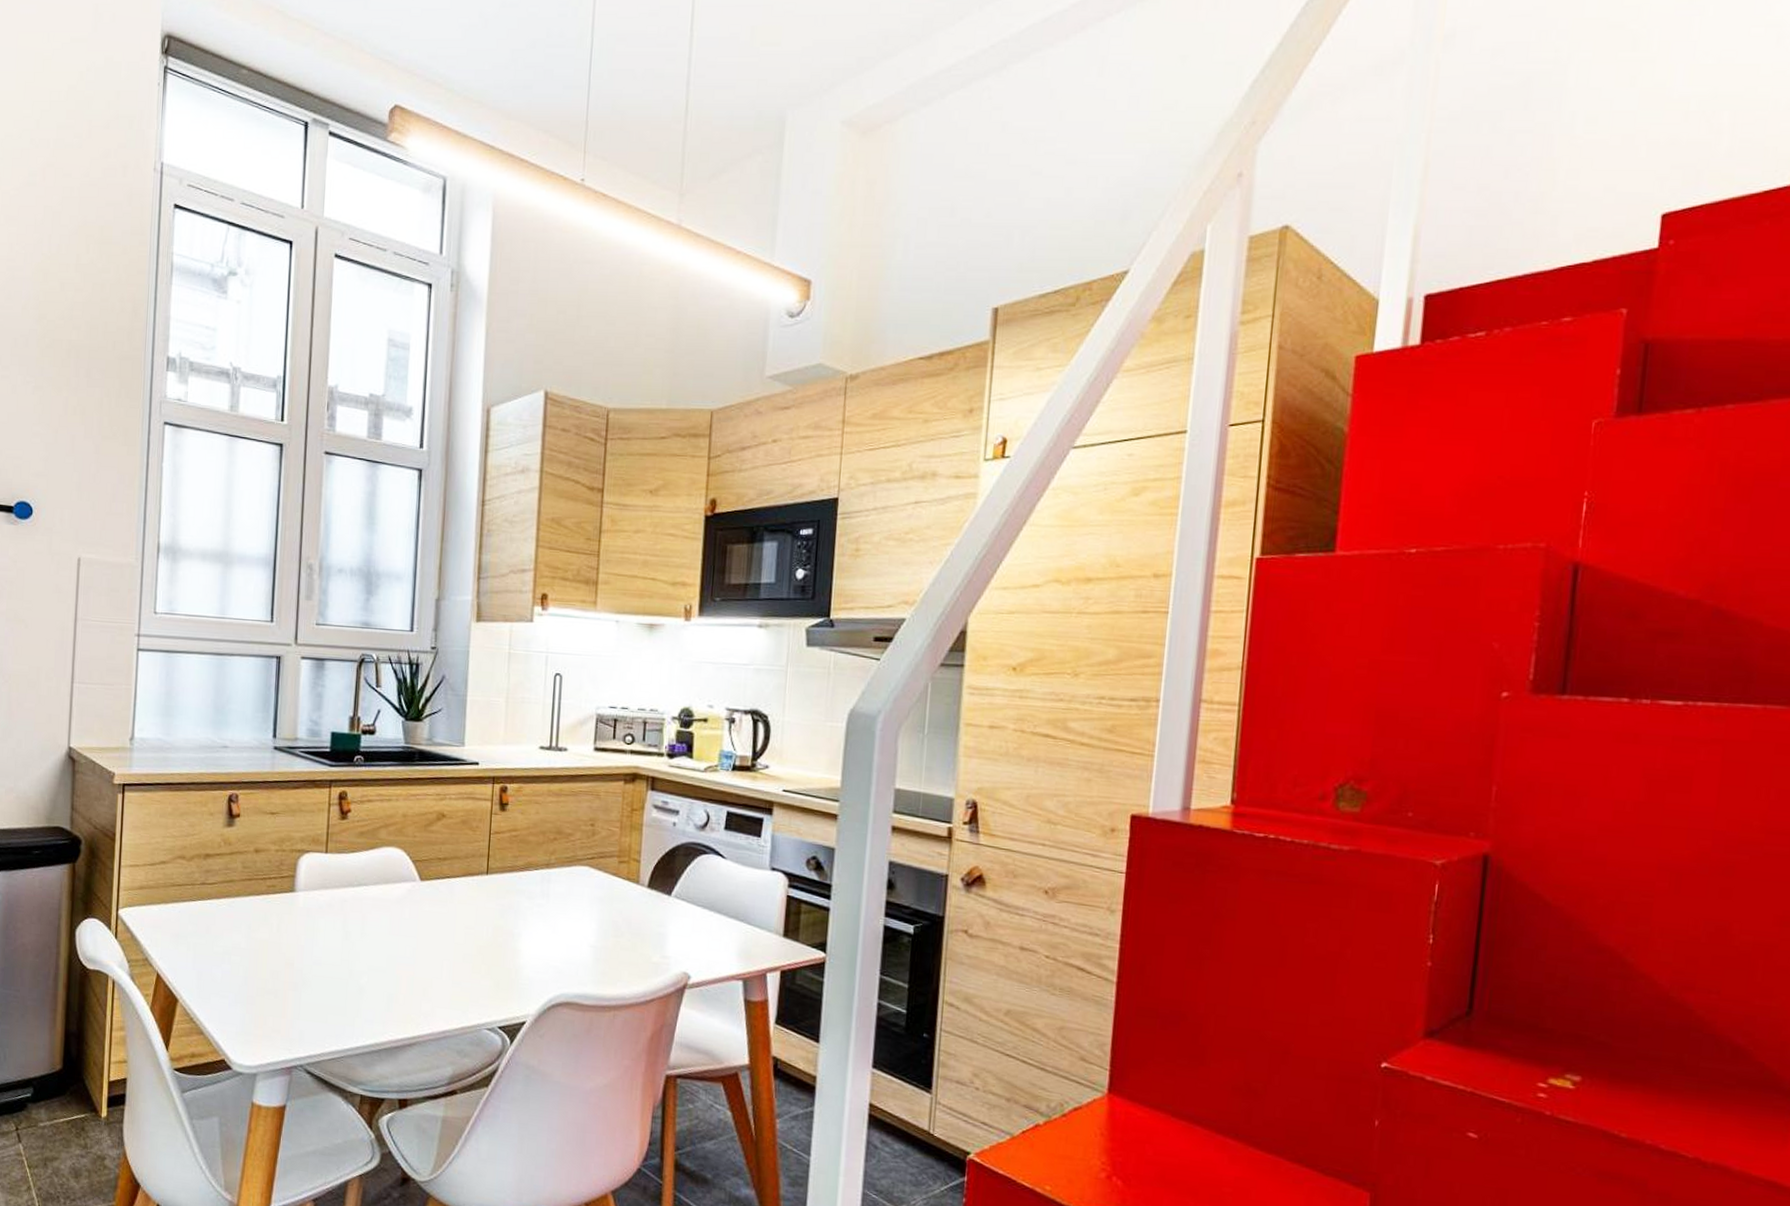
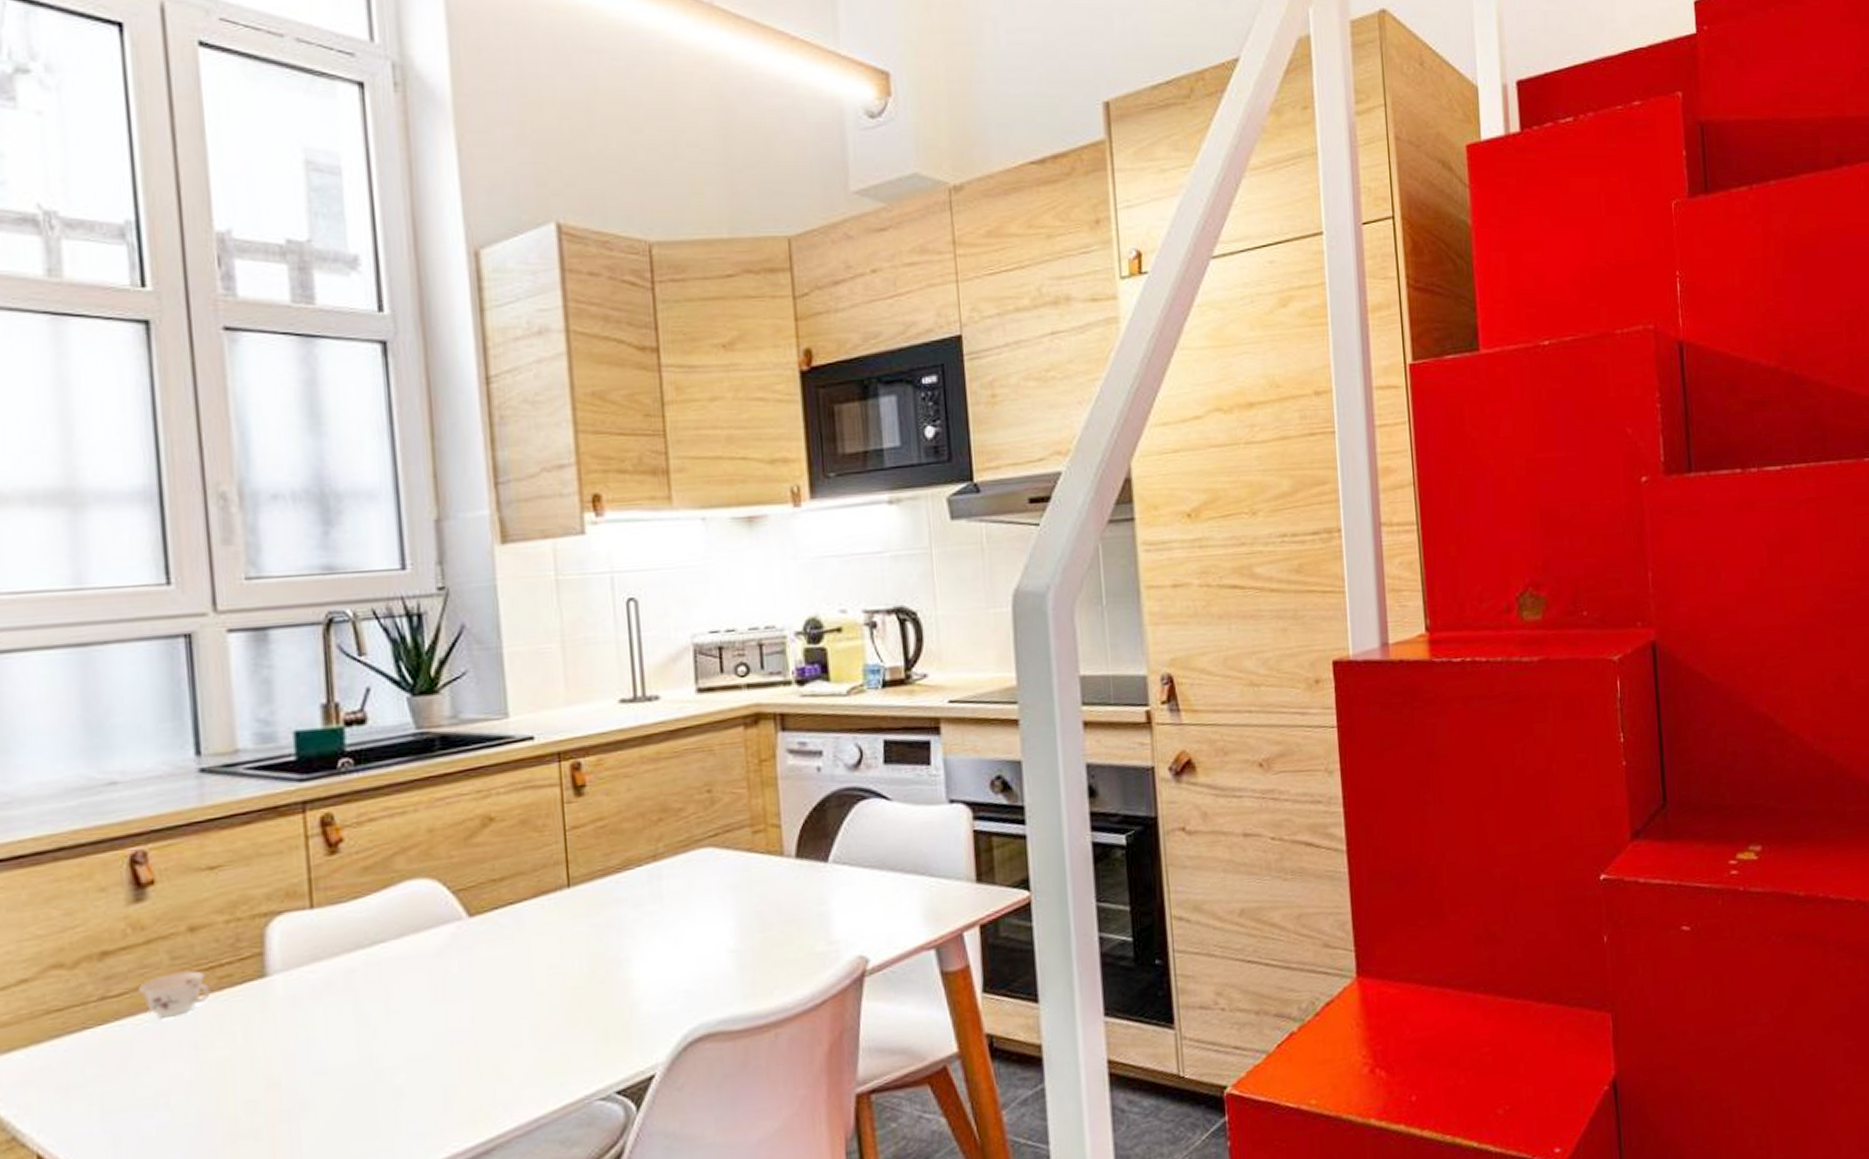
teacup: none [222,877,262,905] -> present [137,970,211,1018]

